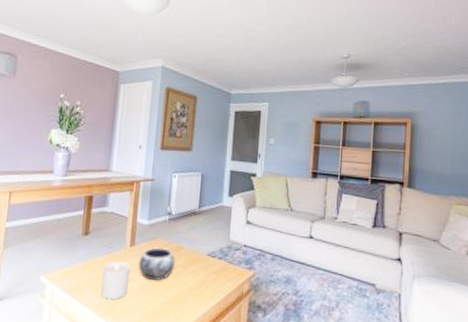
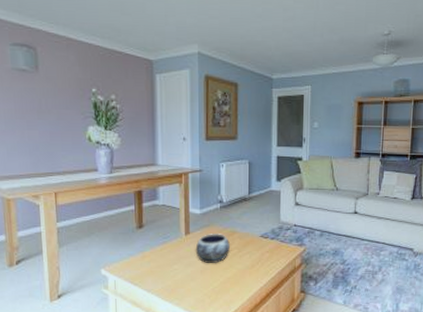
candle: present [101,261,130,300] -> none [161,249,188,284]

